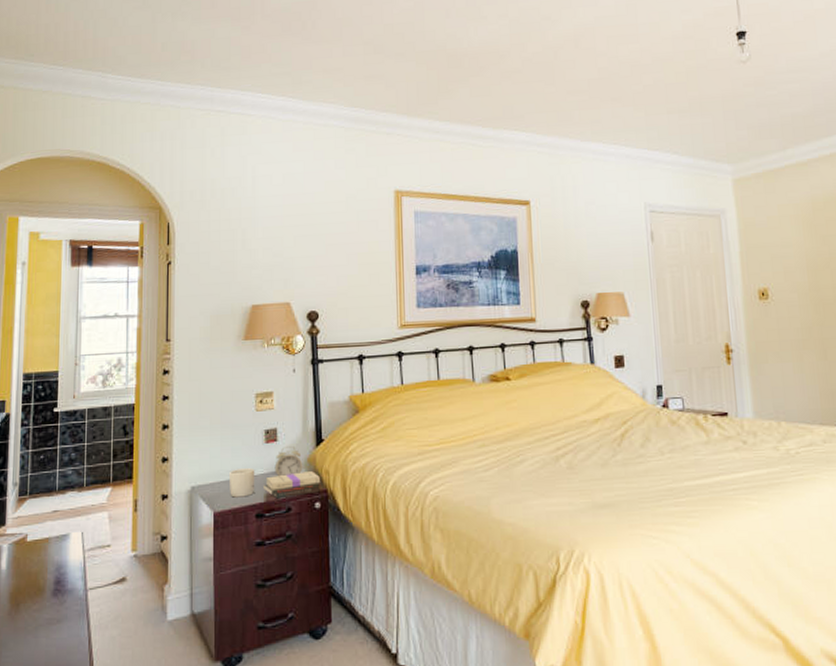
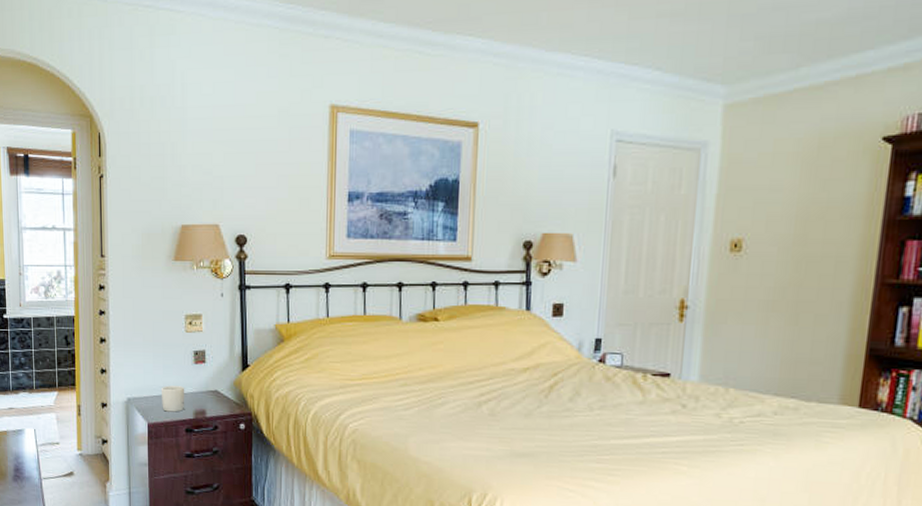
books: present [264,471,323,499] -> none [193,394,247,417]
alarm clock: present [274,445,303,477] -> none [203,368,229,397]

